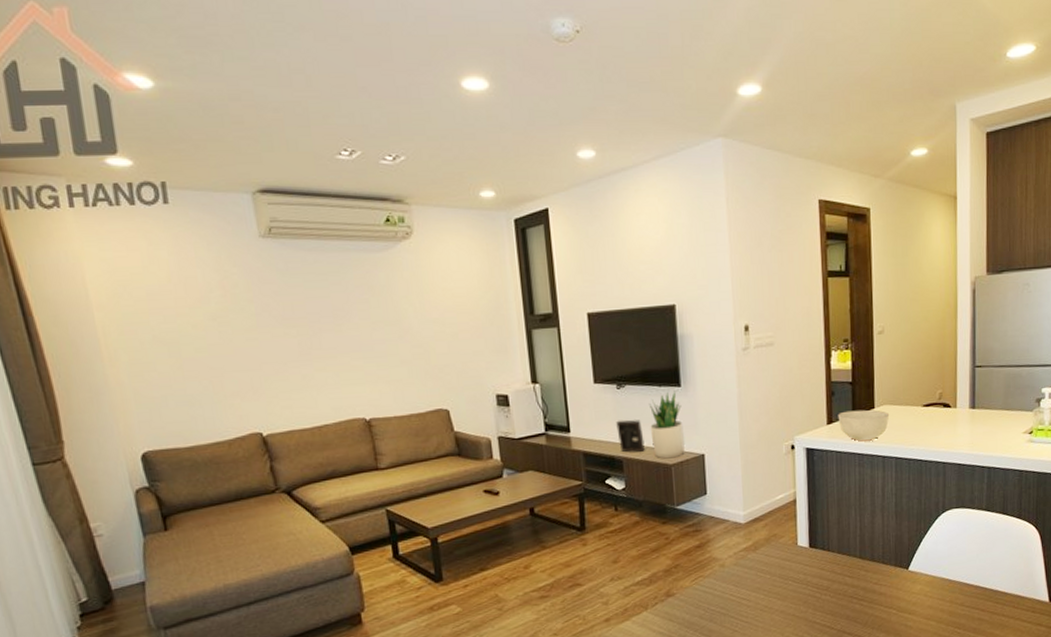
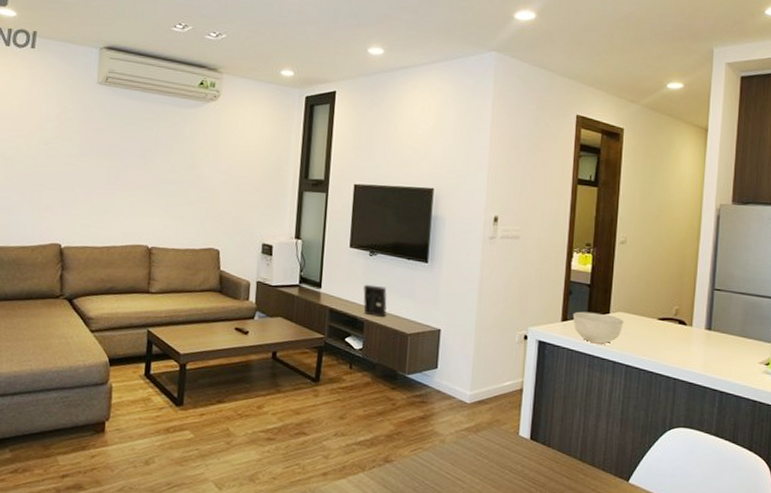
planter: present [648,391,685,459] -> none [393,265,426,329]

